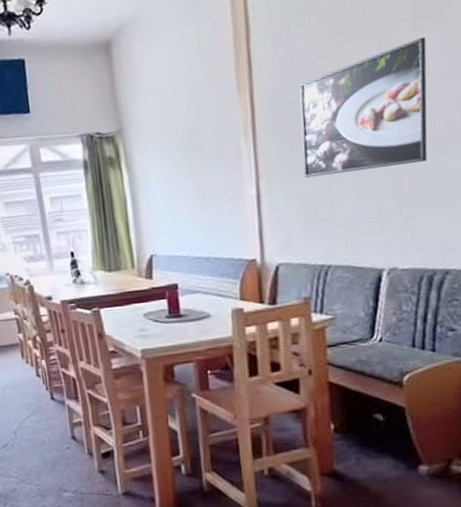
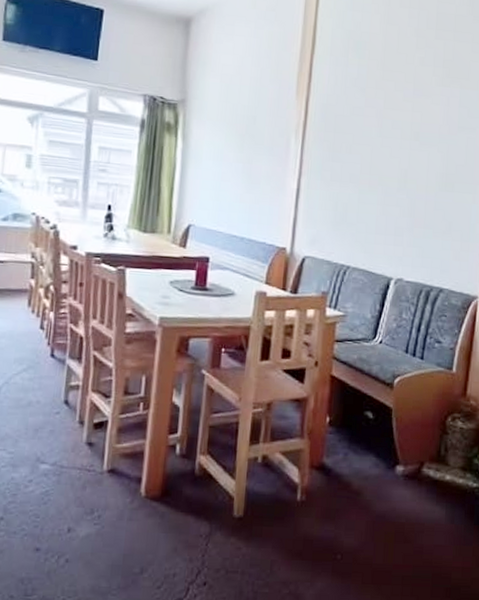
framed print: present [299,36,428,178] -> none [340,92,449,193]

